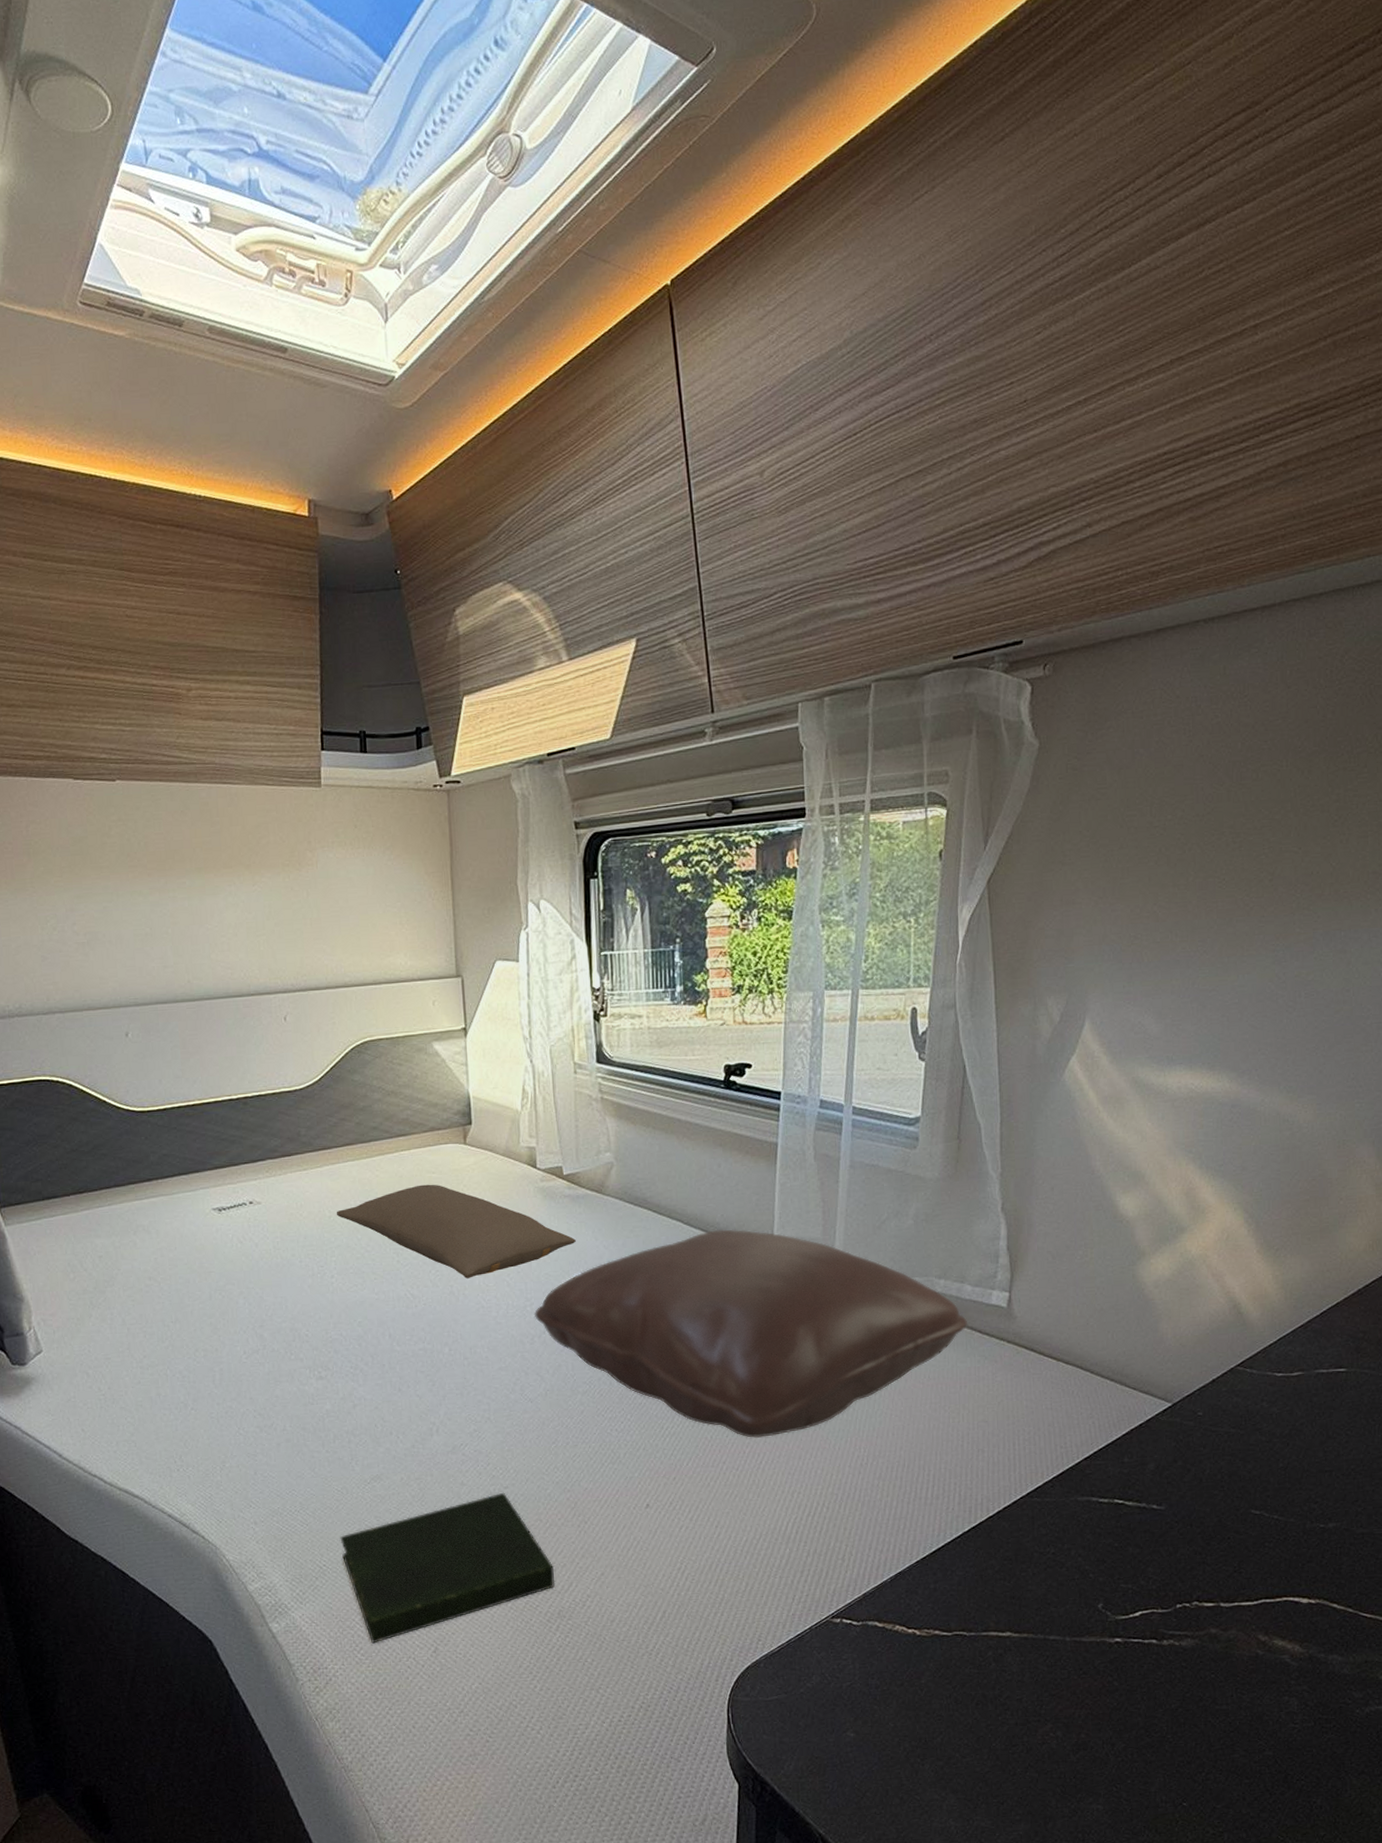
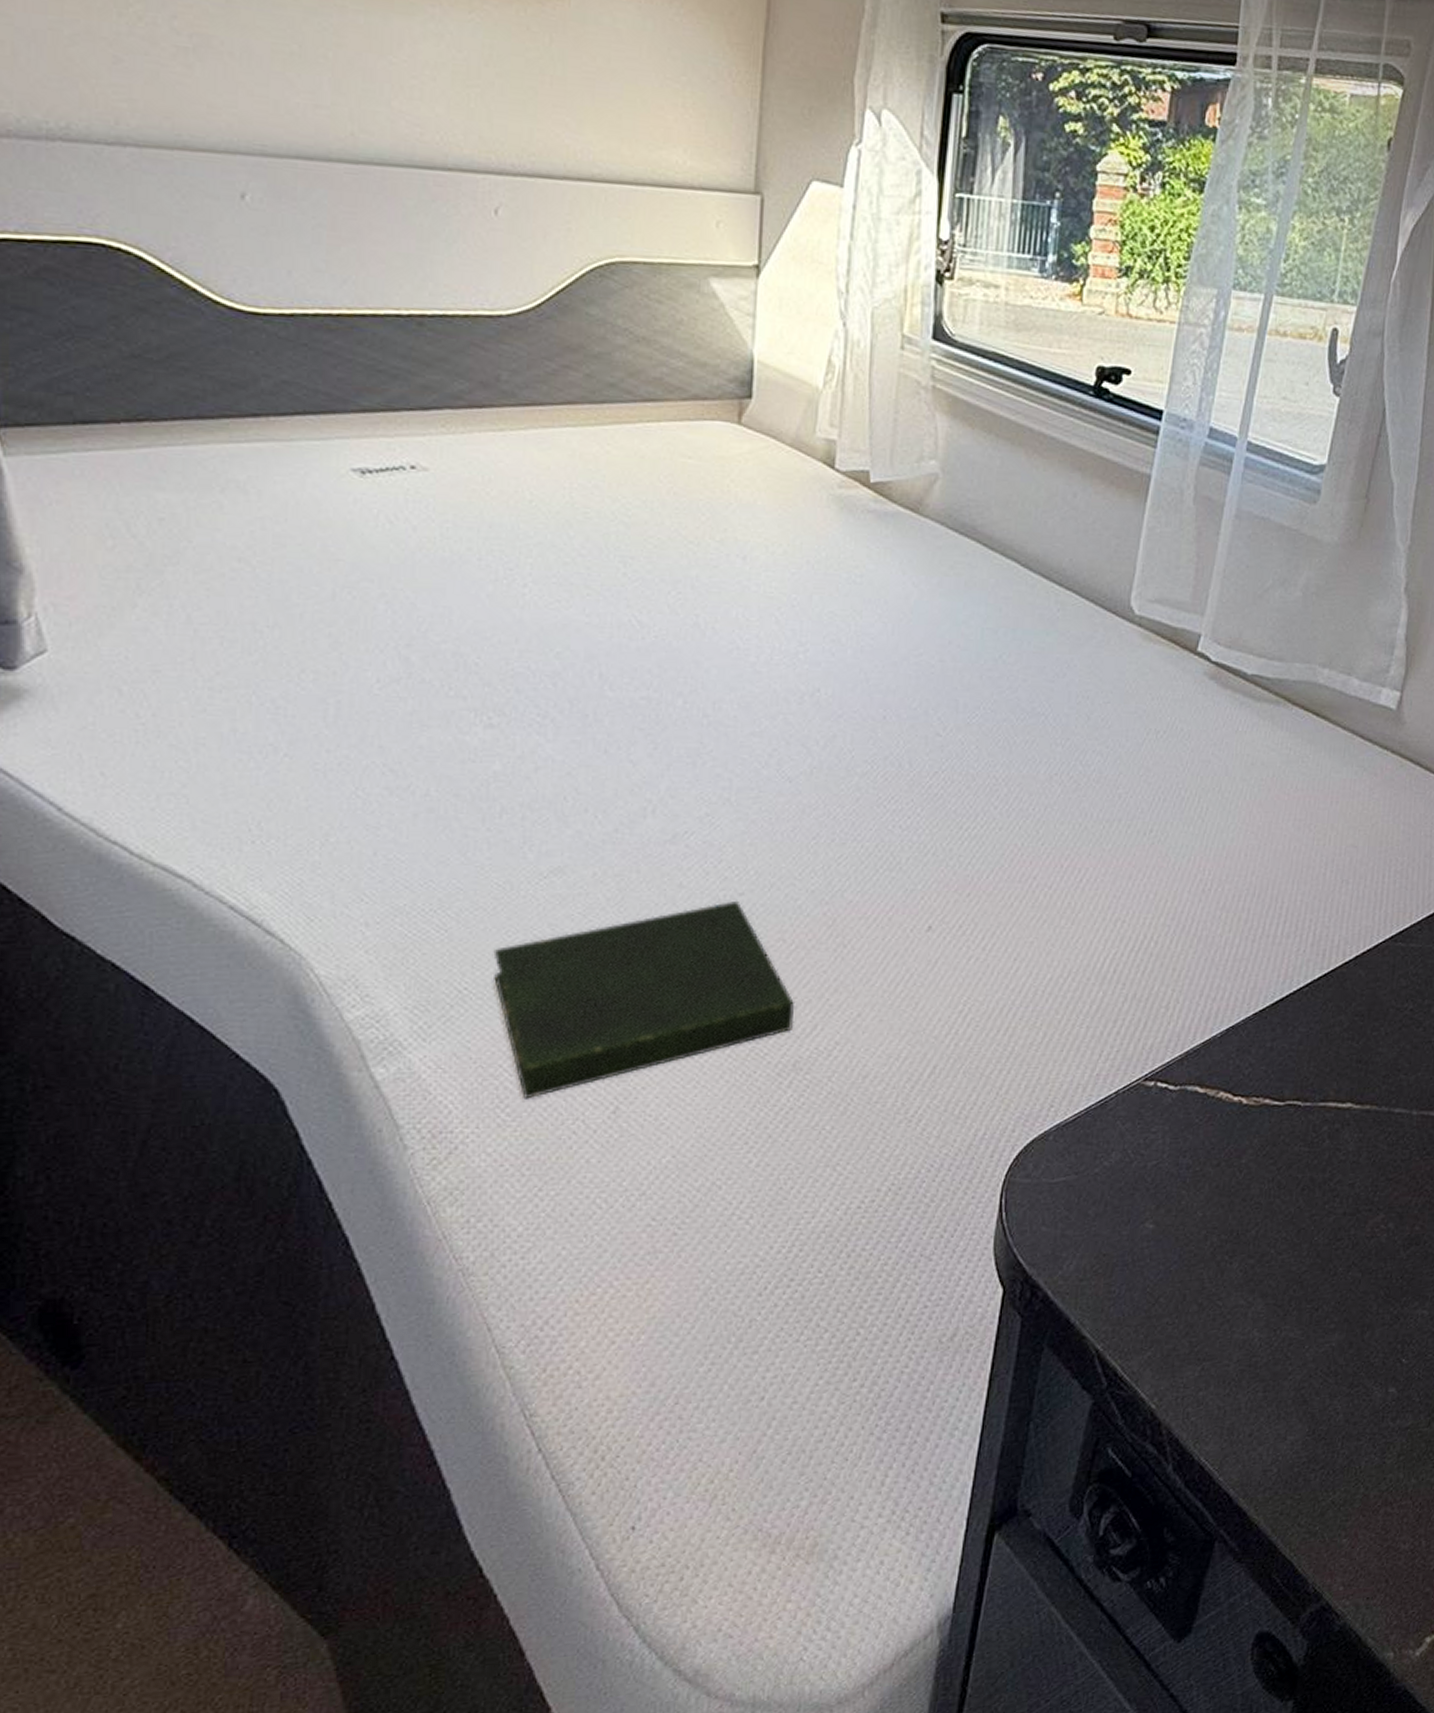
pillow: present [336,1184,576,1279] -> none [540,471,876,608]
pillow: present [533,1229,967,1438] -> none [807,577,1349,849]

